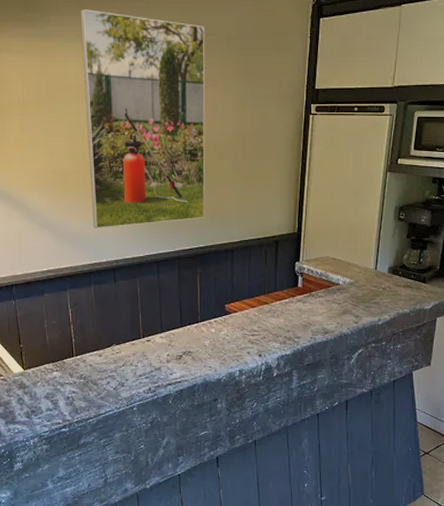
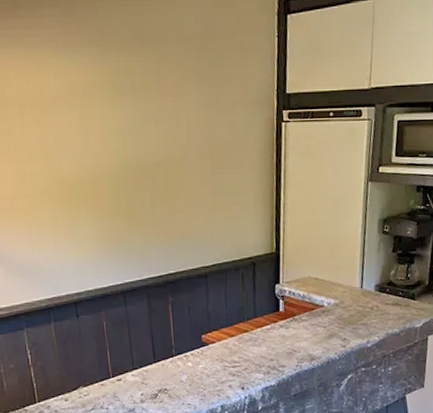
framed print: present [80,9,205,229] -> none [17,10,174,259]

